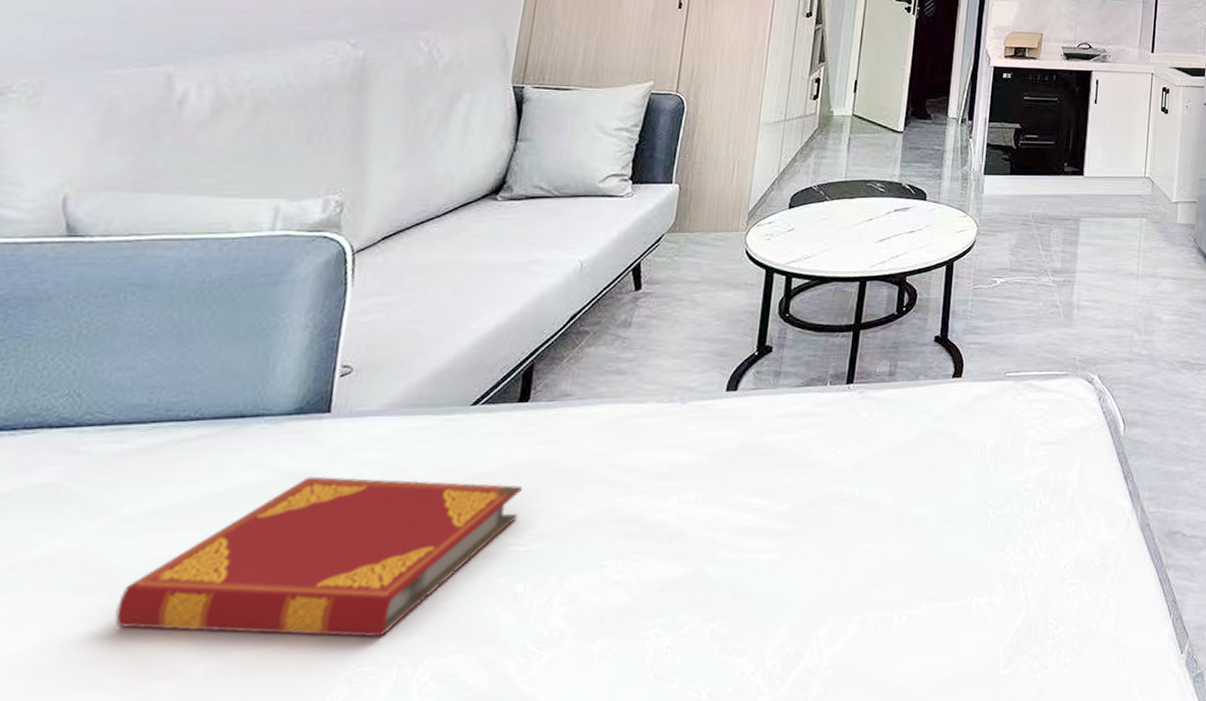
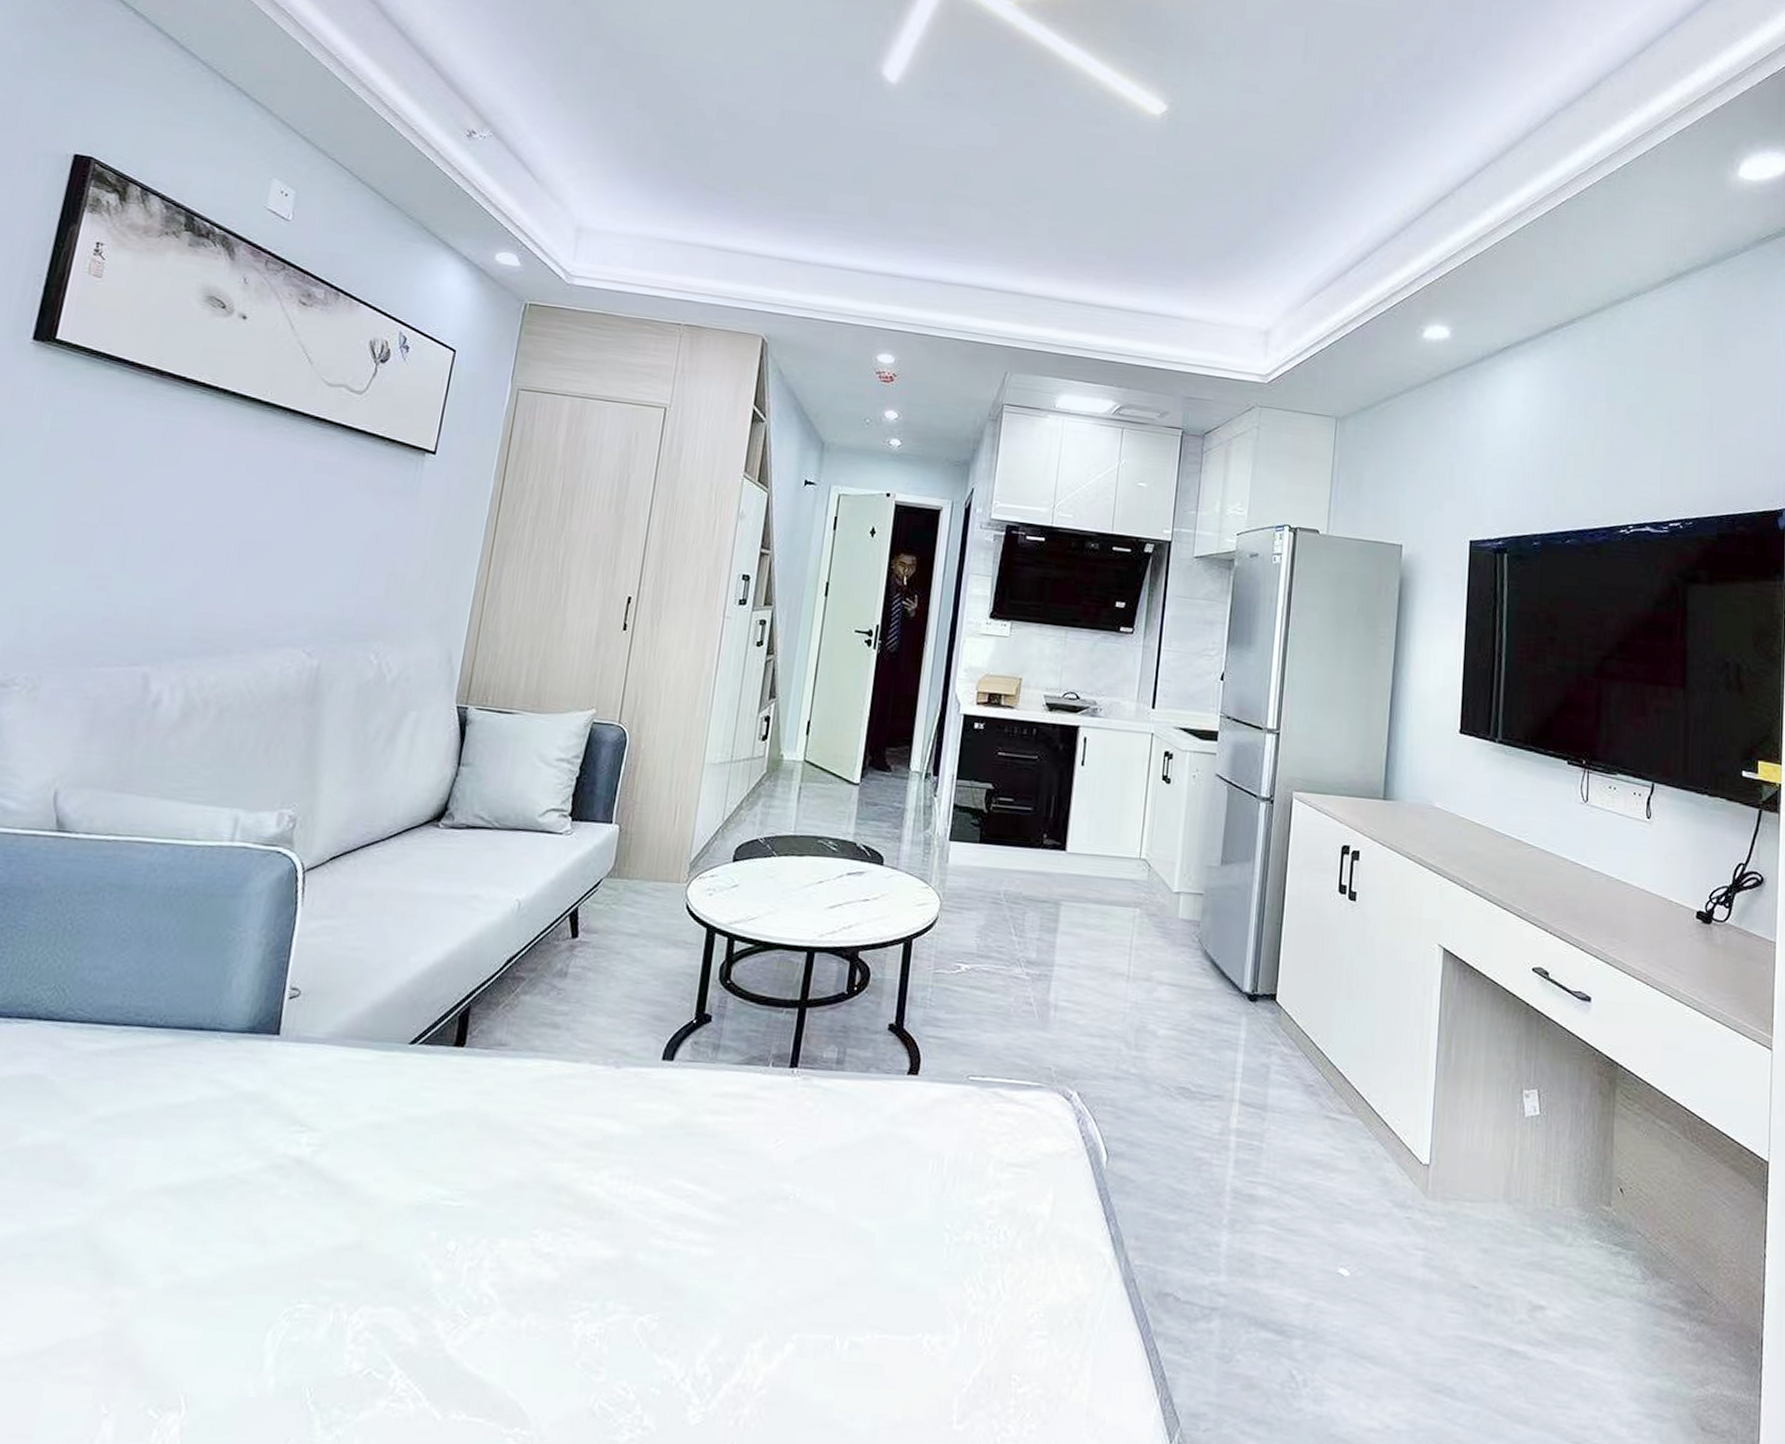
hardback book: present [114,476,523,639] -> none [88,1099,457,1277]

